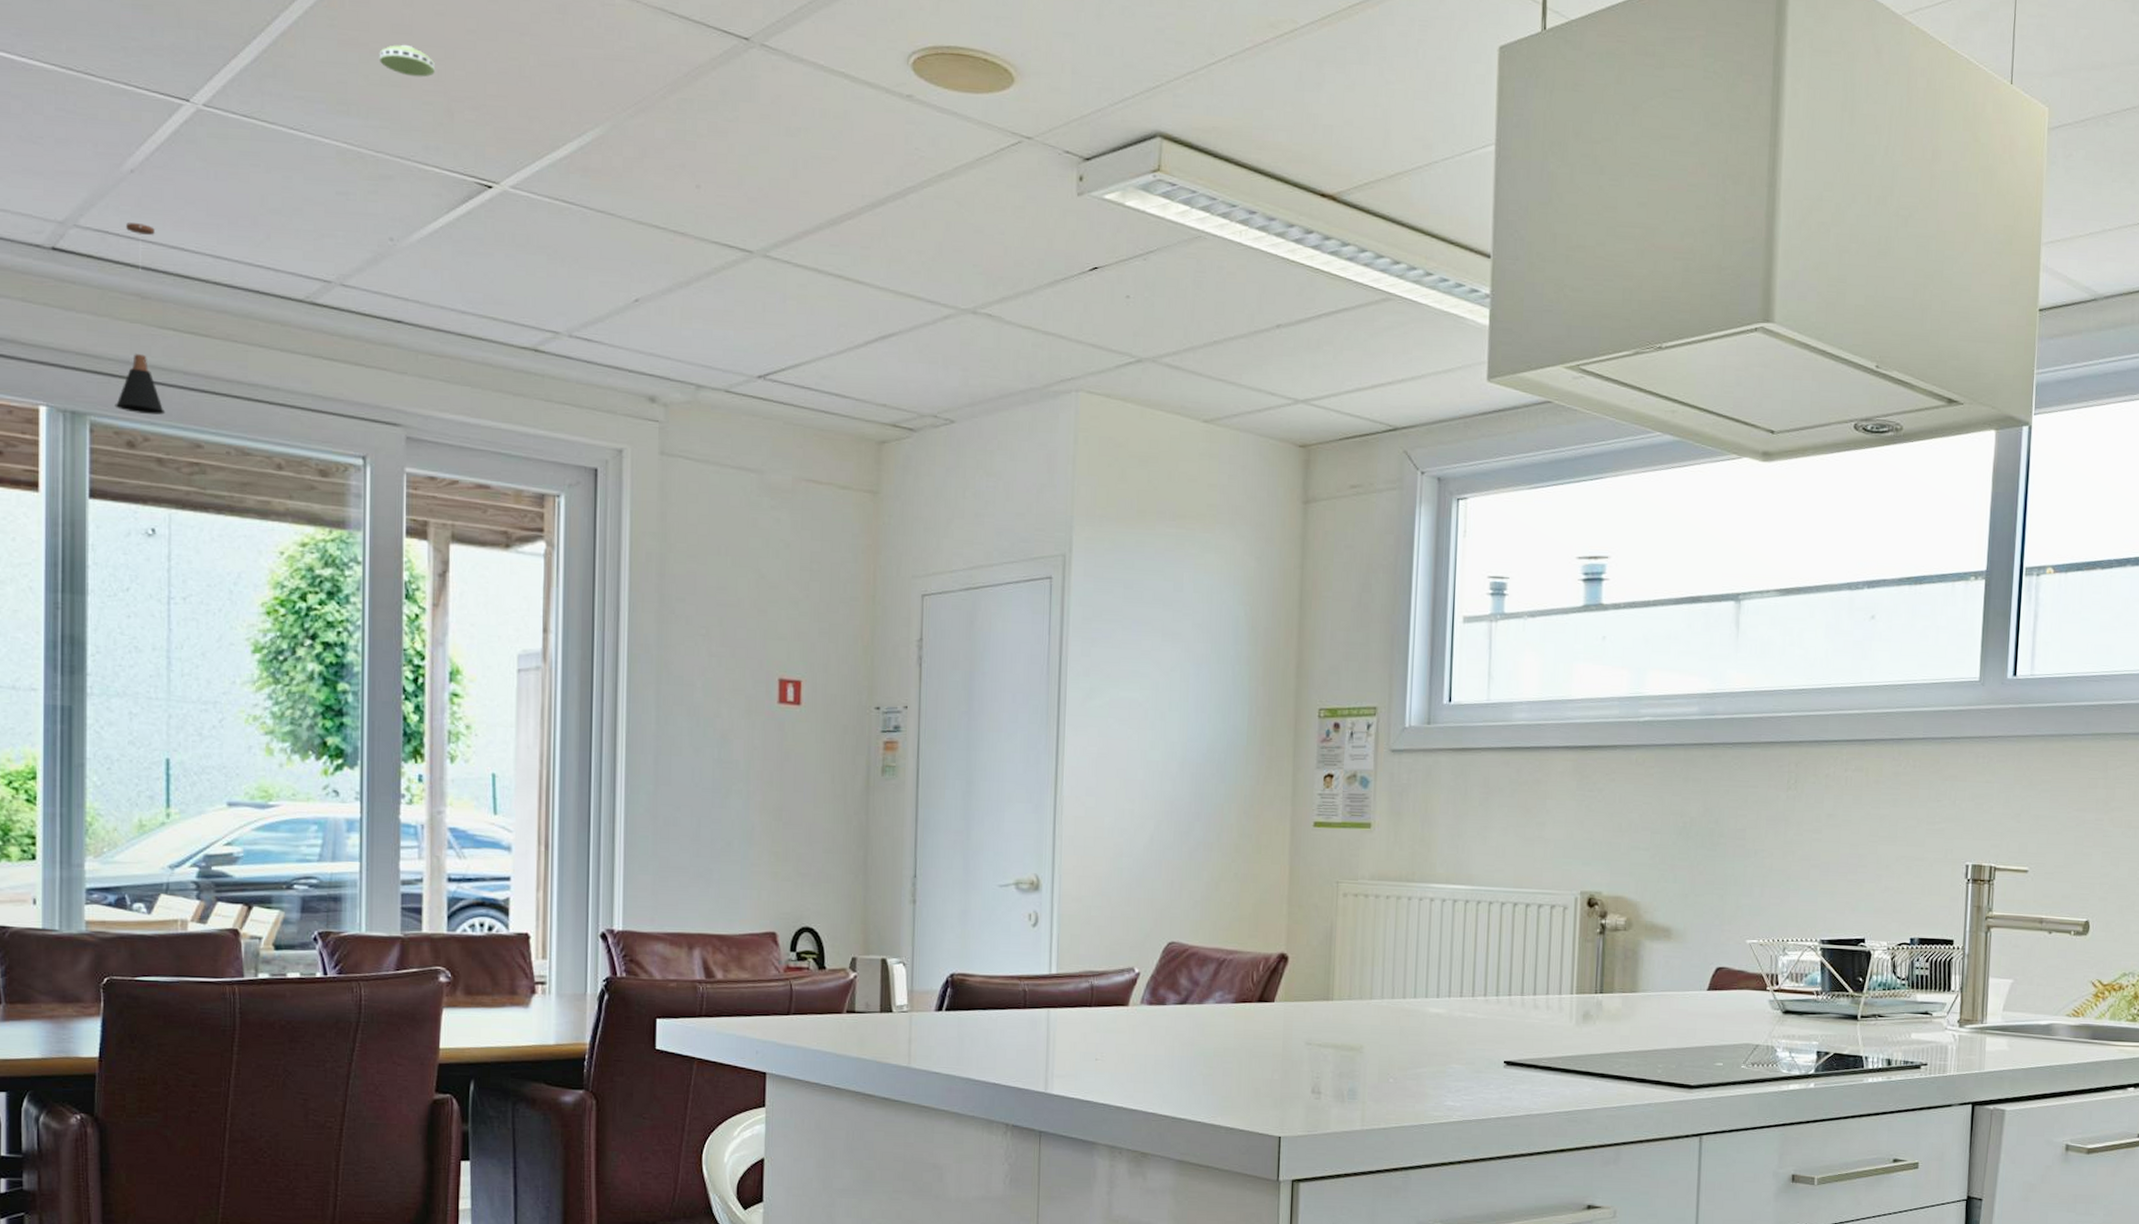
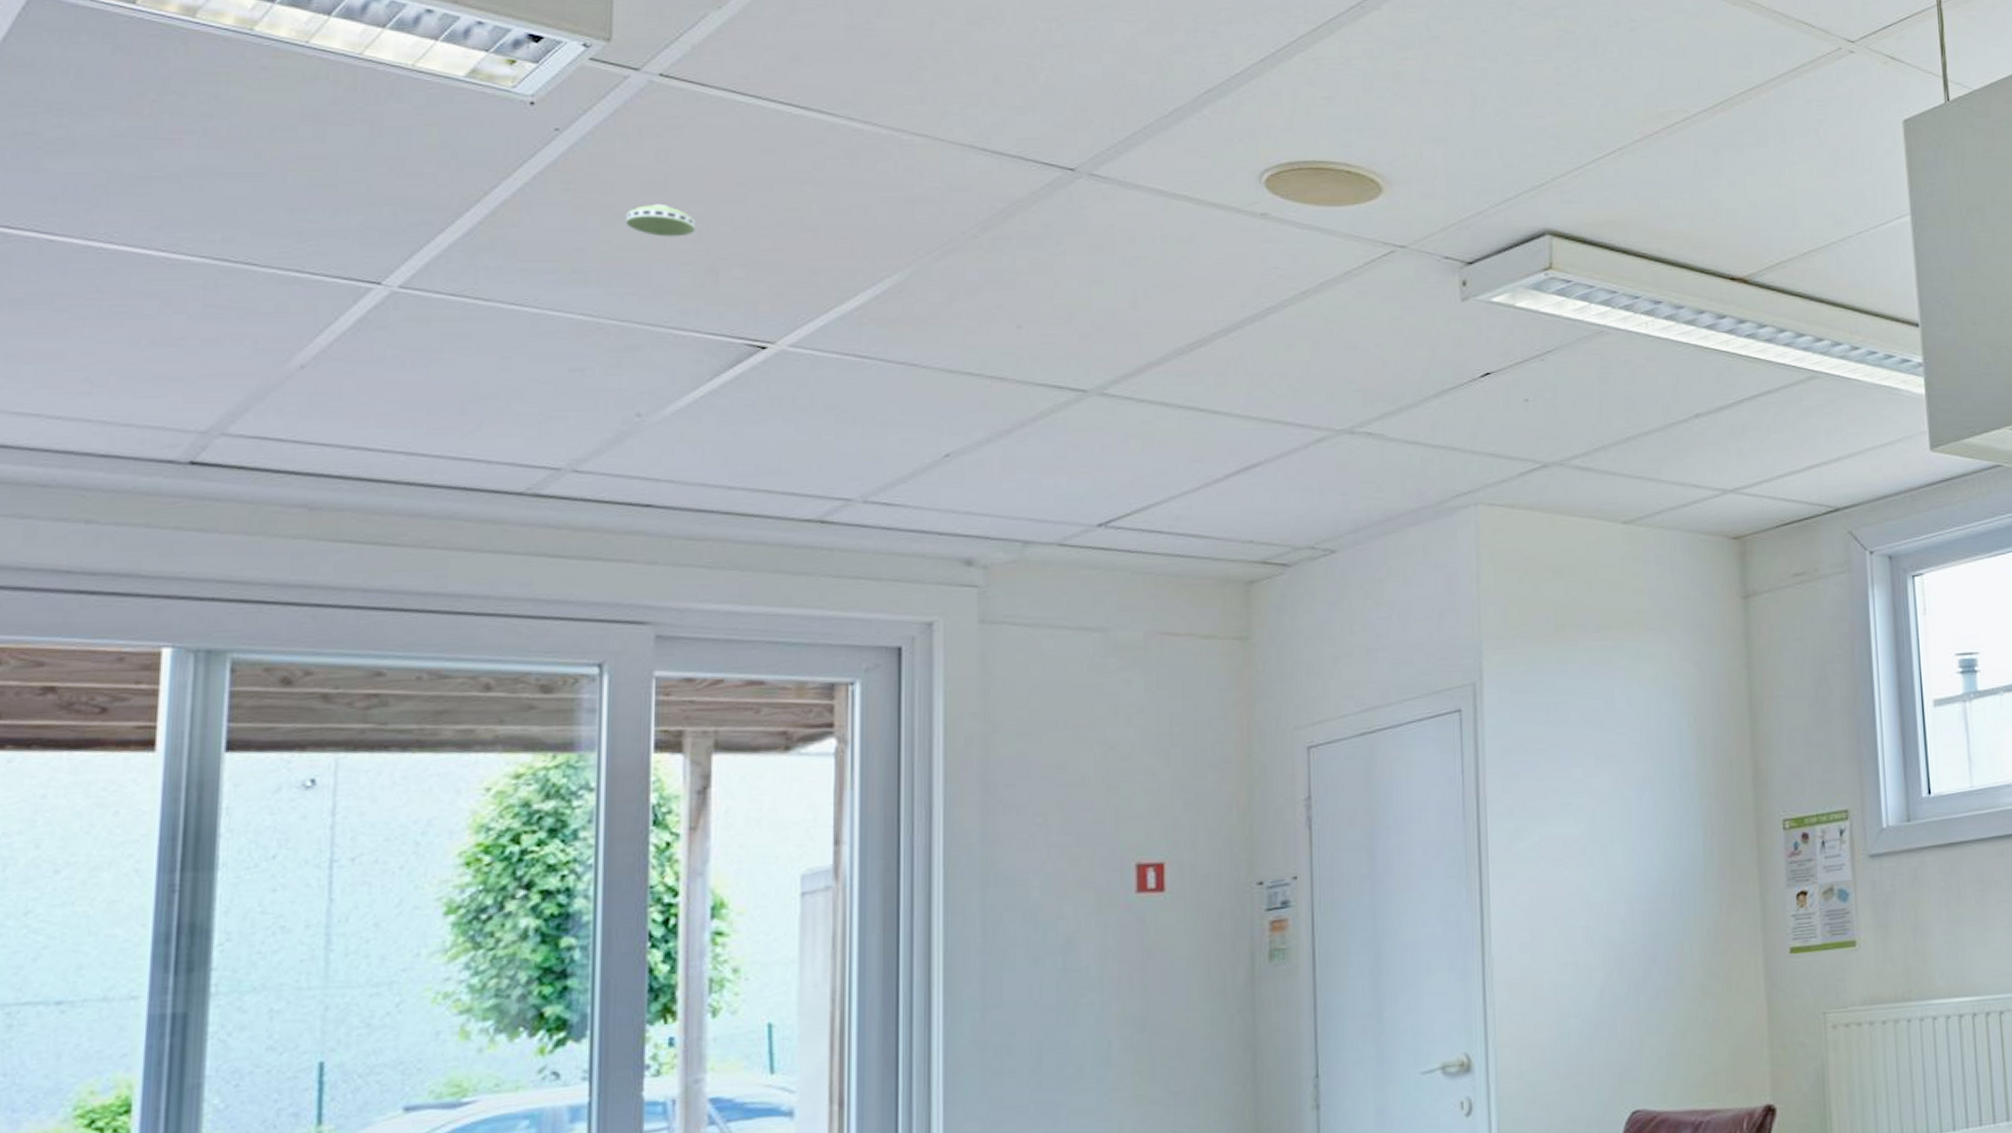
pendant lamp: present [115,223,166,415] -> none [266,424,336,644]

